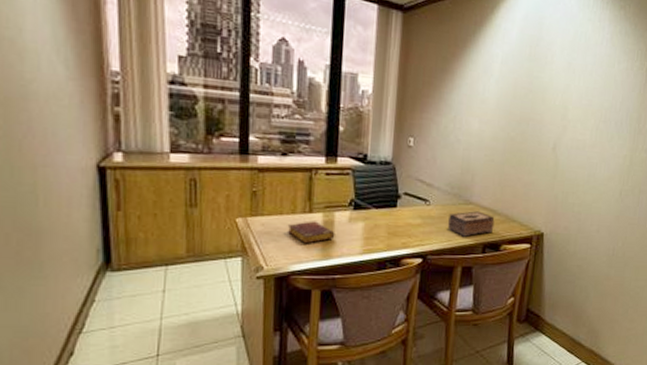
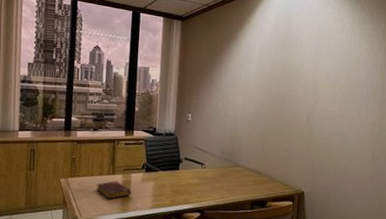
tissue box: present [447,211,495,237] -> none [220,172,260,195]

